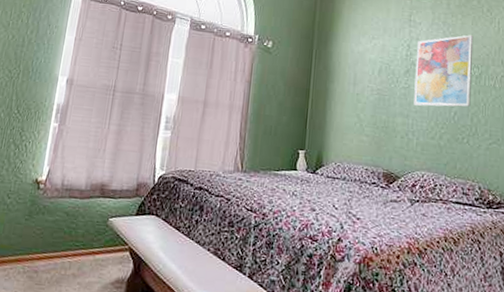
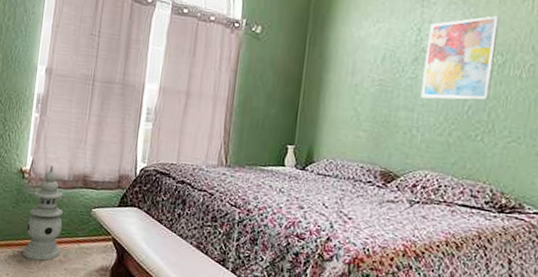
lantern: none [33,175,79,276] -> present [23,166,63,261]

